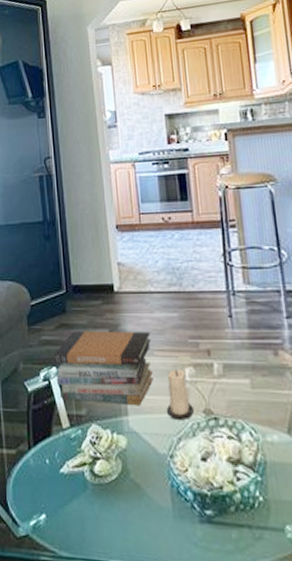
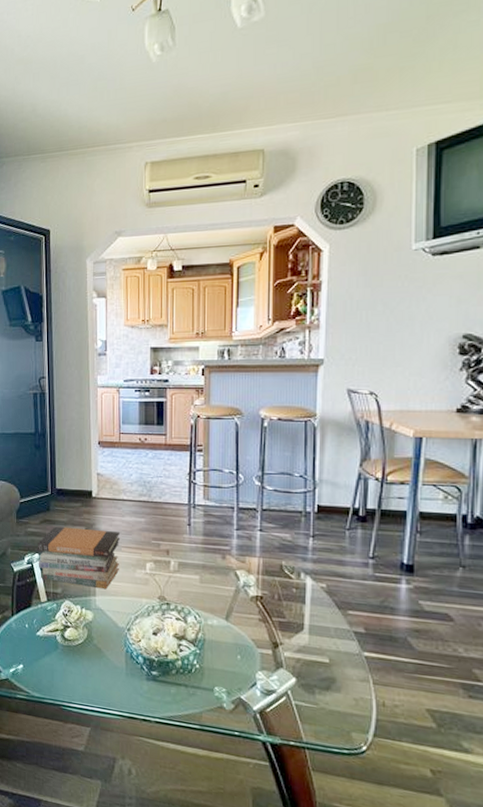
candle: present [166,369,194,421] -> none [127,563,150,604]

